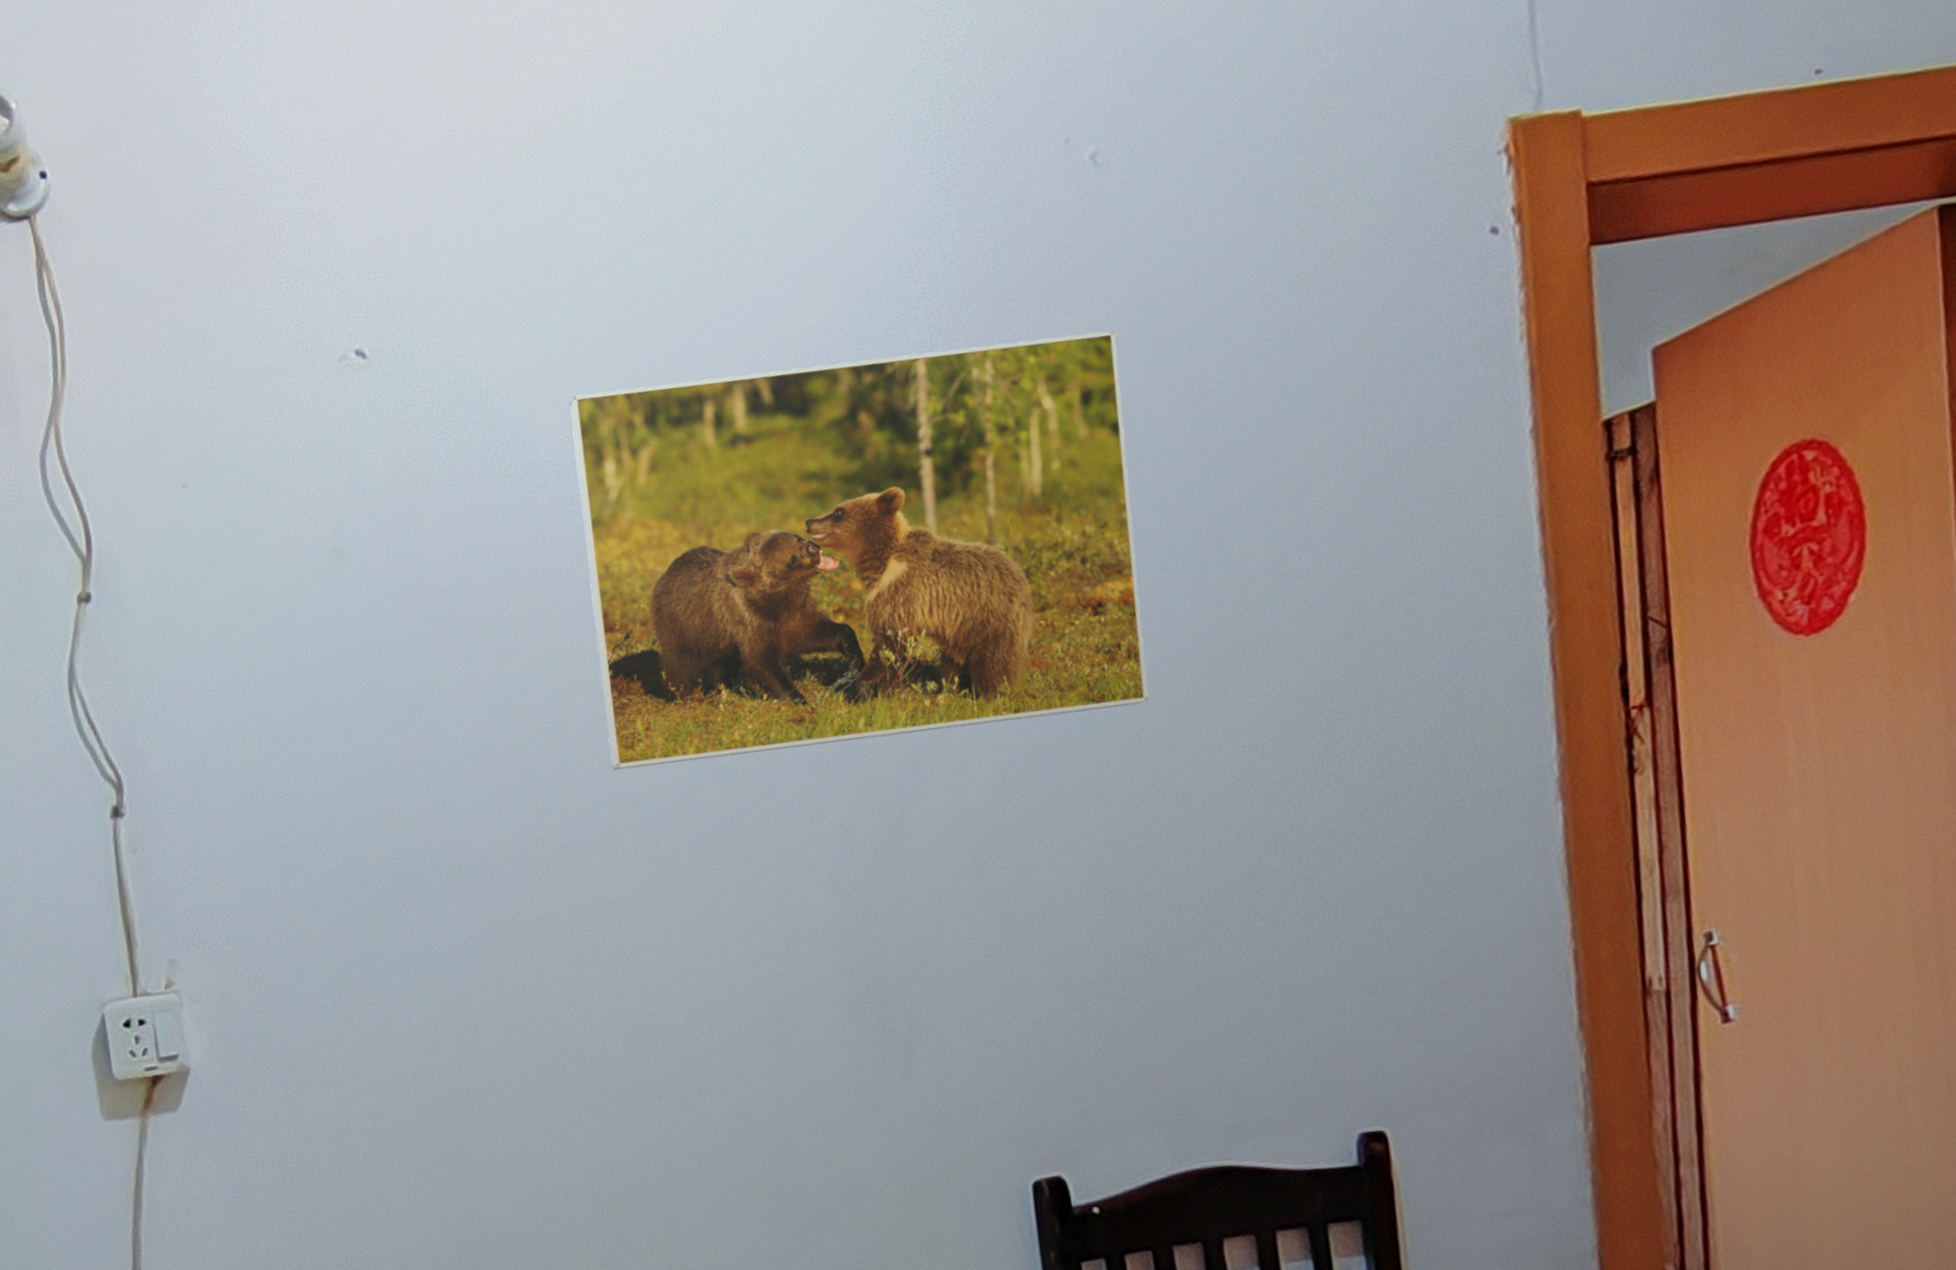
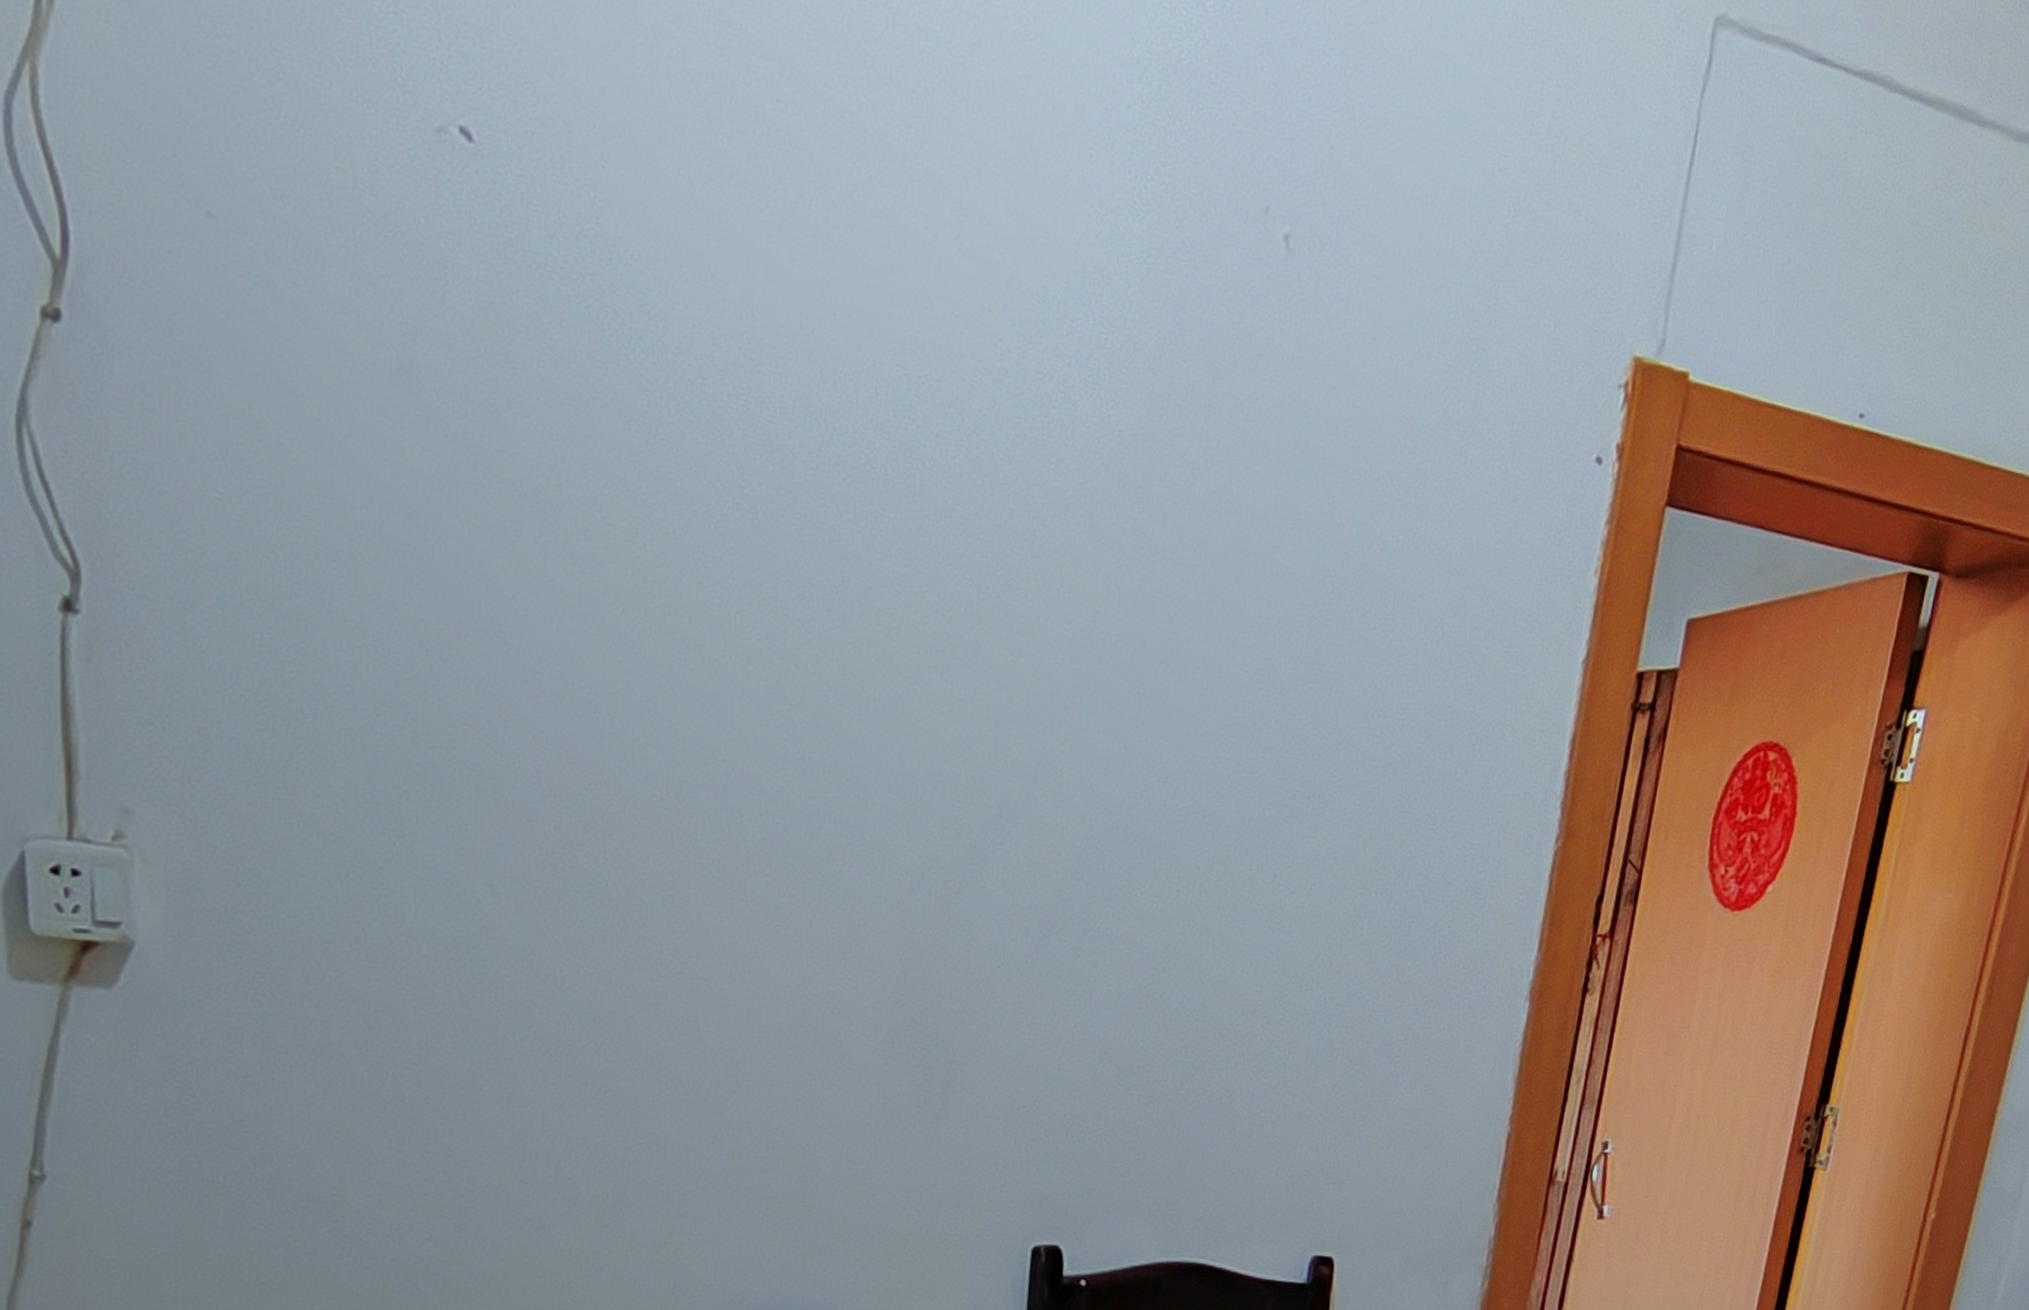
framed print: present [569,330,1149,771] -> none [691,286,1269,815]

